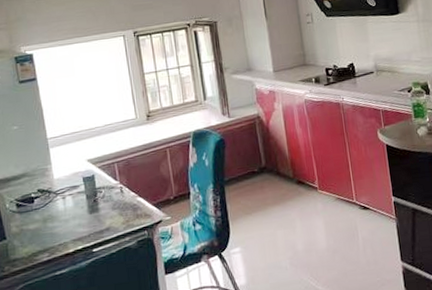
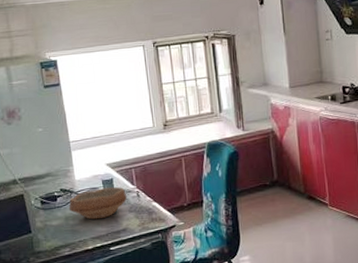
bowl: none [47,183,111,221] -> present [68,187,128,220]

